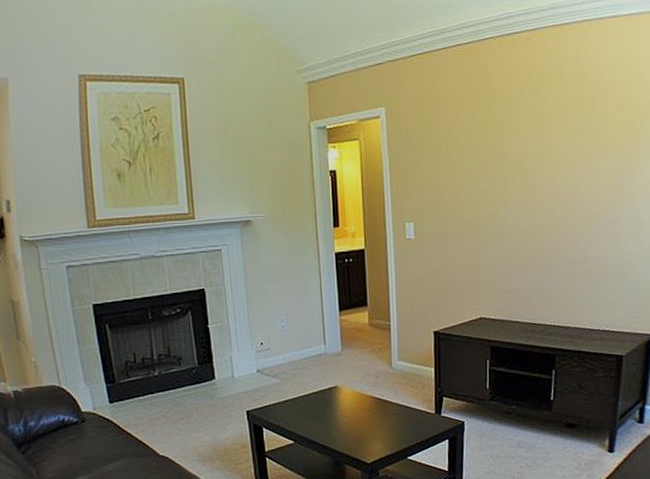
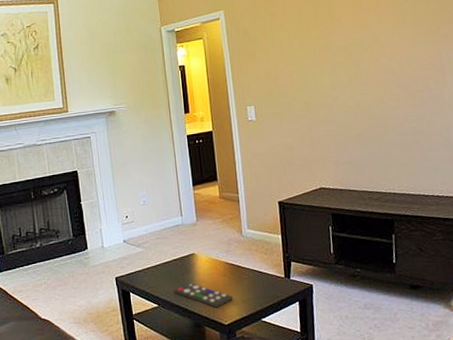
remote control: none [312,417,378,445] -> present [173,282,234,308]

